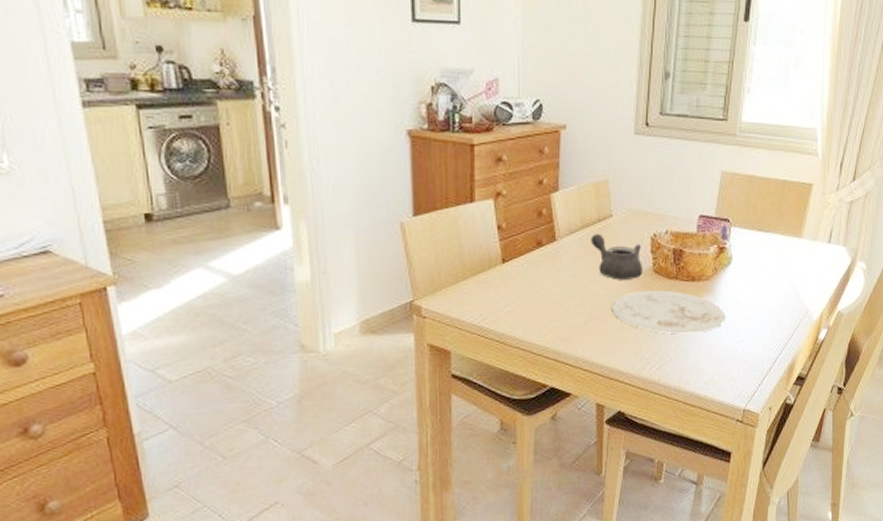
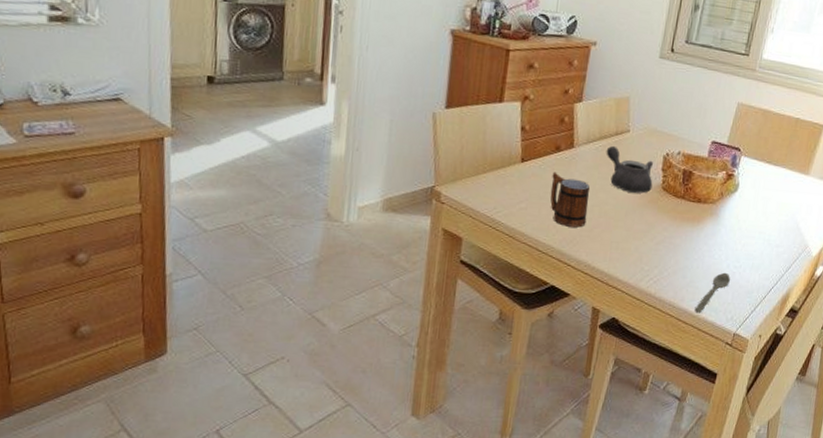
mug: none [537,268,579,325] -> present [550,171,590,228]
plate: present [611,290,726,334] -> none [618,205,727,253]
spoon: none [701,349,734,393] -> present [694,272,730,312]

